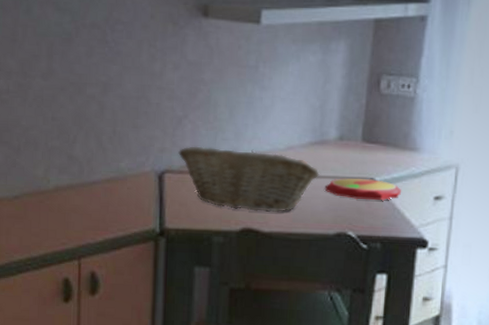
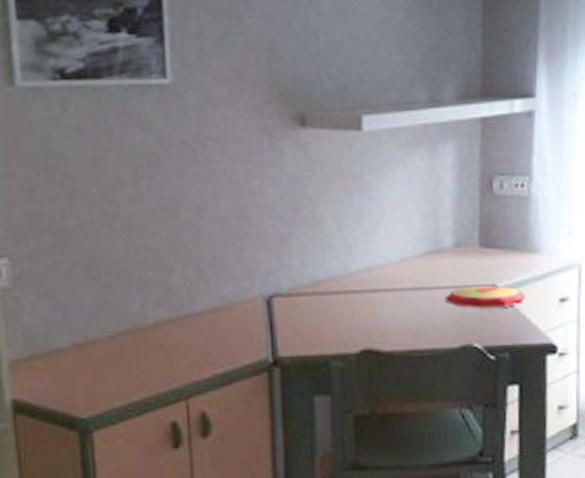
fruit basket: present [178,146,320,212] -> none [286,264,438,330]

